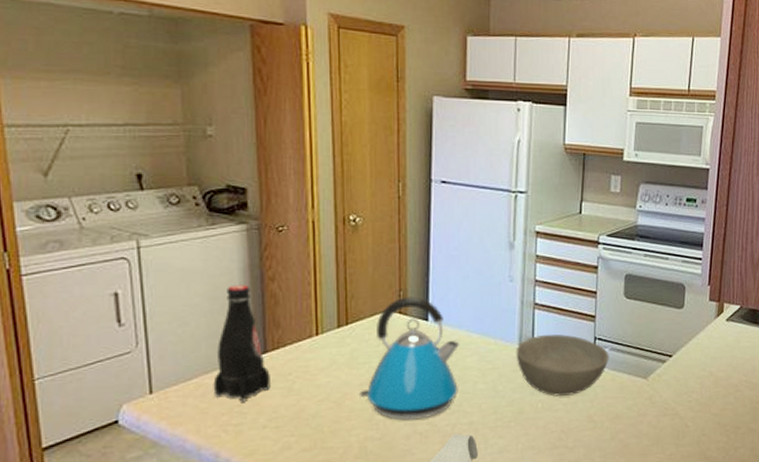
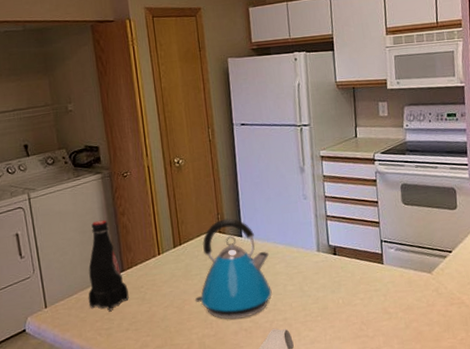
bowl: present [516,334,609,396] -> none [315,240,396,293]

